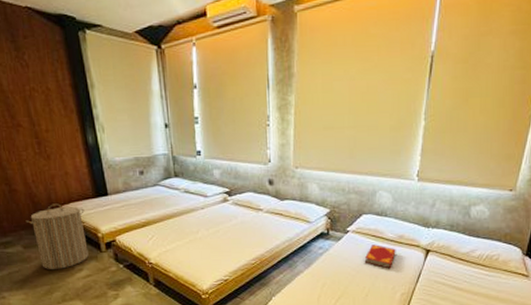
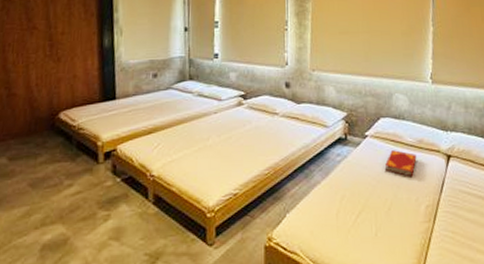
laundry hamper: present [25,203,89,269] -> none [18,109,87,186]

